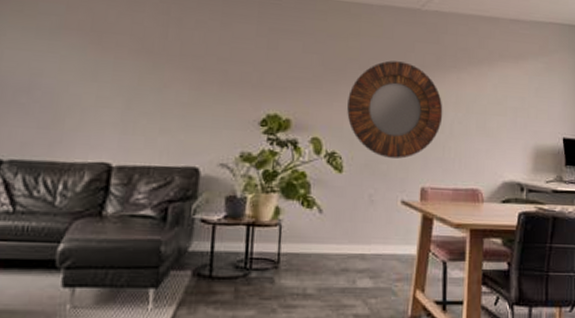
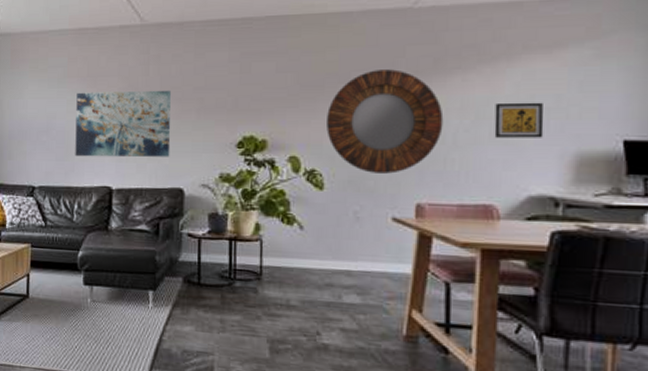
wall art: none [65,48,192,132] -> present [75,90,171,158]
wall art: none [479,100,514,133] -> present [494,102,544,138]

